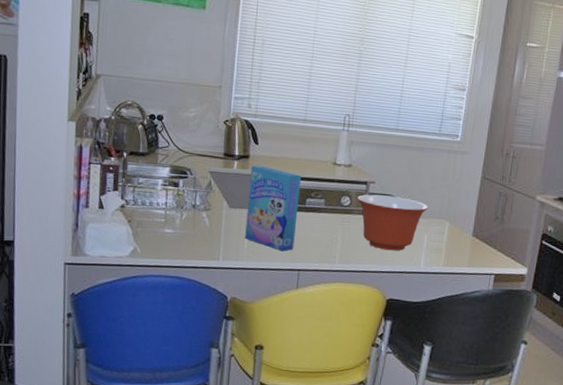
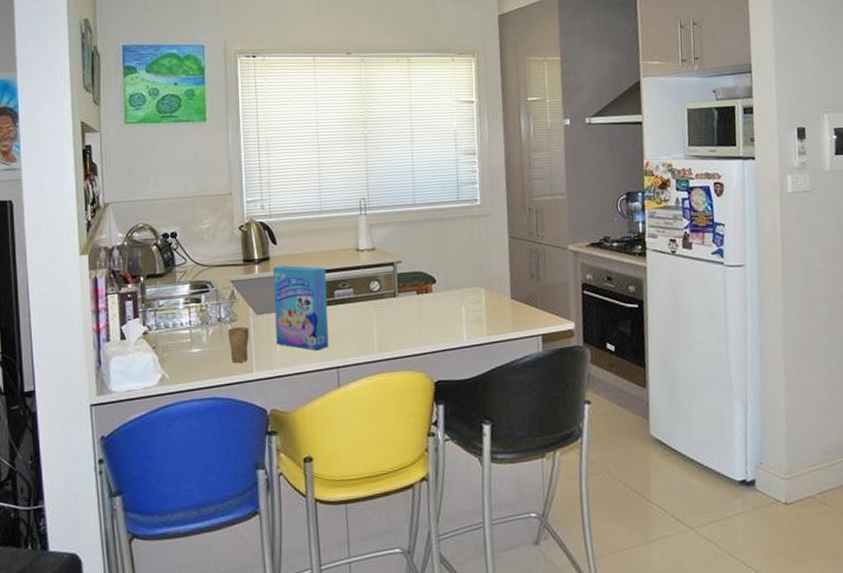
cup: none [200,211,220,250] -> present [228,323,249,363]
mixing bowl: present [357,194,428,251] -> none [386,272,460,330]

